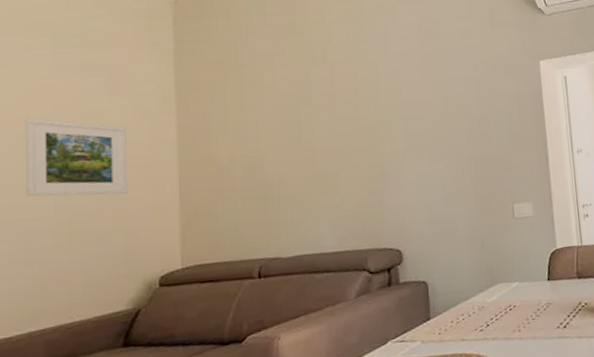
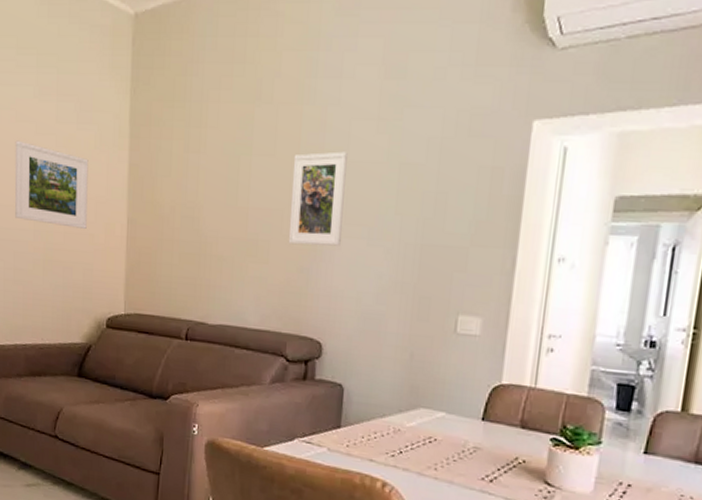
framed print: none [352,95,406,174] -> present [288,151,348,246]

